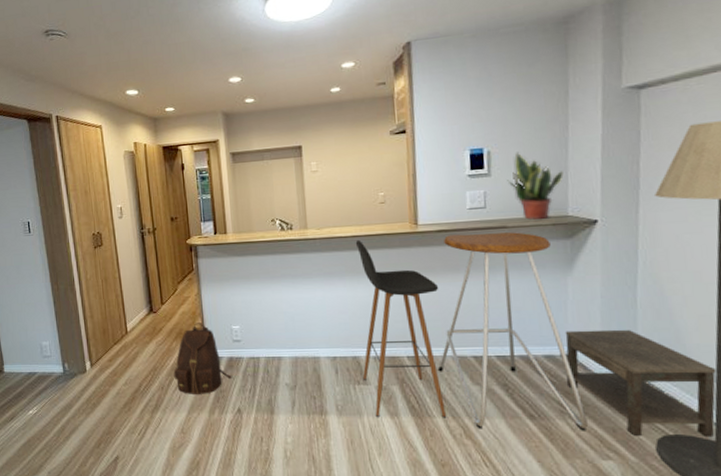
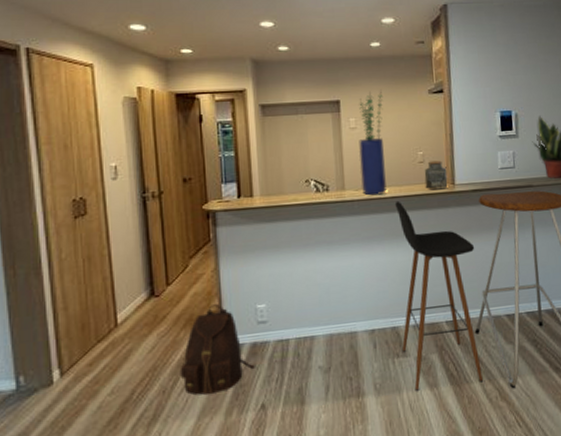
vase: none [320,133,347,235] -> present [359,89,387,196]
jar: none [385,201,411,230] -> present [424,160,448,191]

